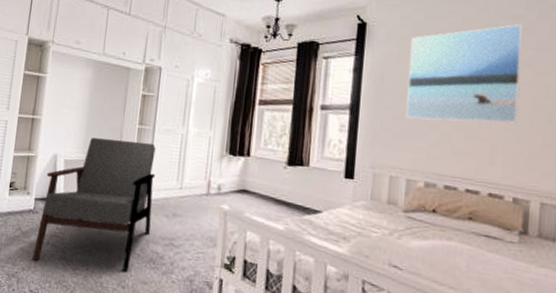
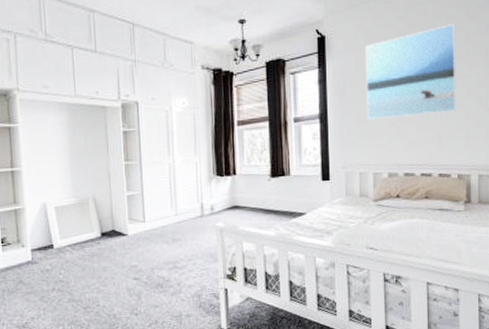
armchair: present [32,138,156,271] -> none [38,177,153,308]

